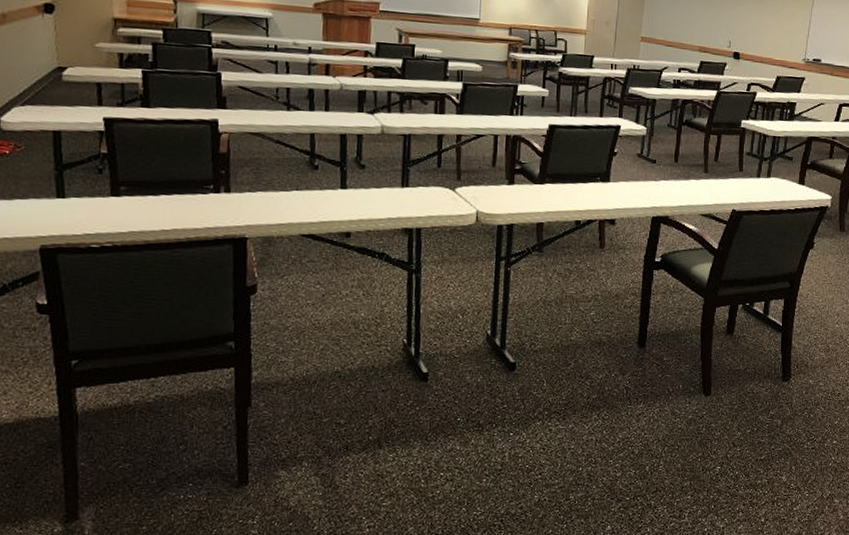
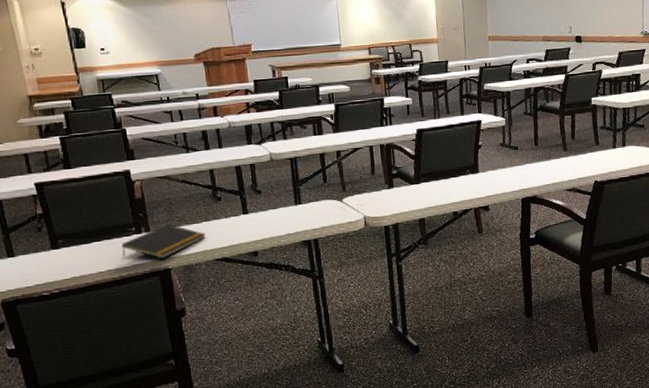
notepad: none [194,187,294,226] -> present [122,224,206,259]

